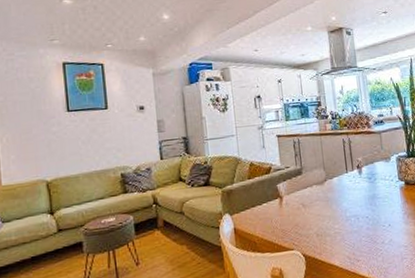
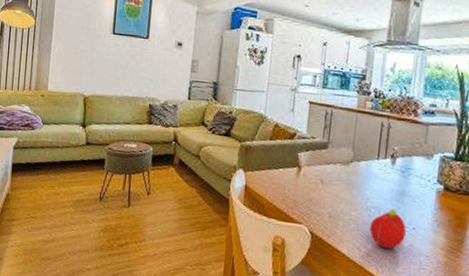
fruit: none [353,212,385,250] -> present [369,208,406,249]

